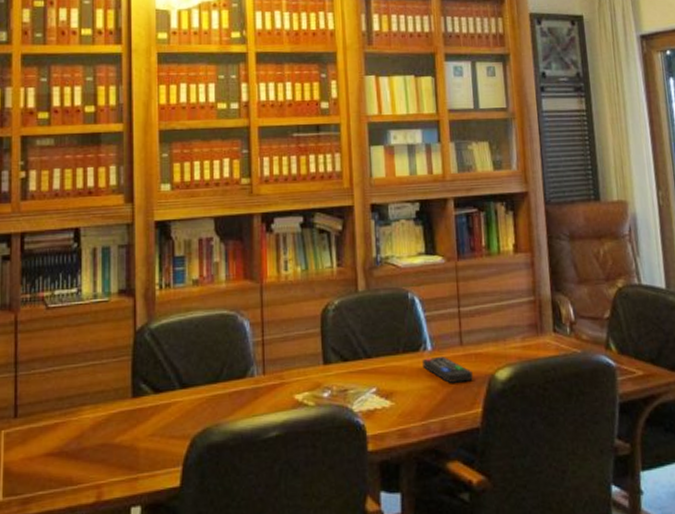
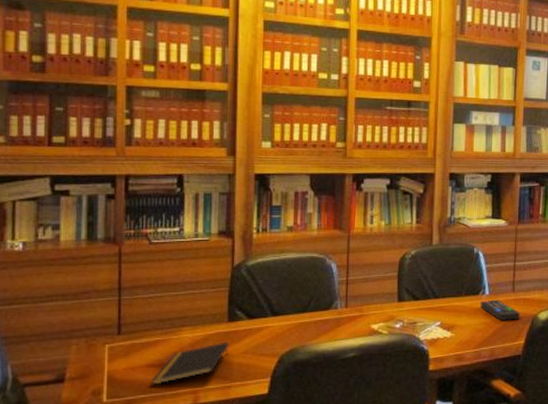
notepad: none [51,422,134,479] -> present [152,341,229,385]

